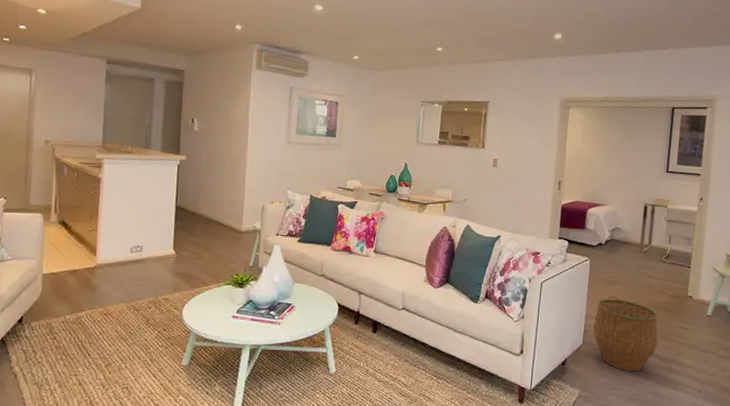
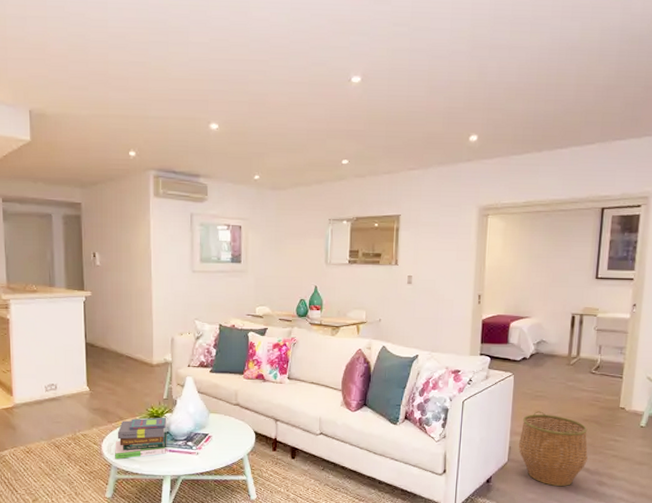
books: none [195,284,251,326] -> present [115,417,167,460]

